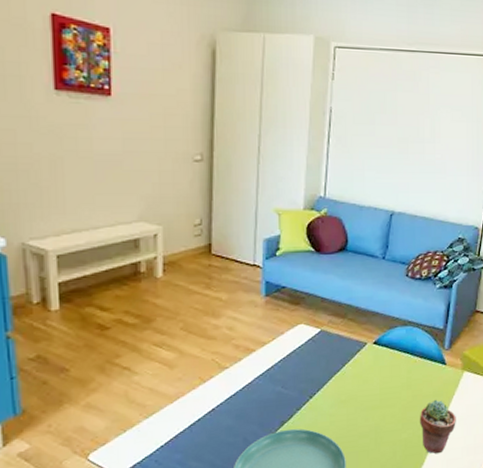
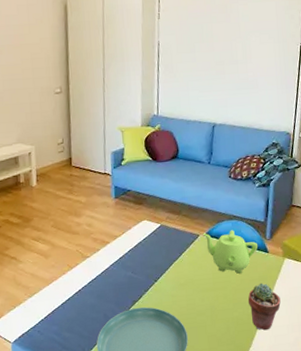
teapot: none [372,338,435,389] -> present [203,230,258,274]

